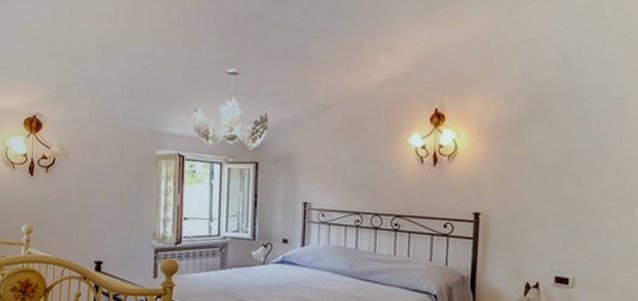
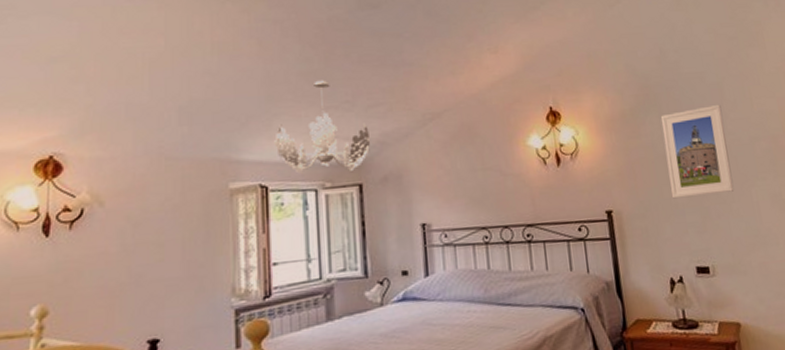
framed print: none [544,120,620,211] -> present [660,104,734,199]

